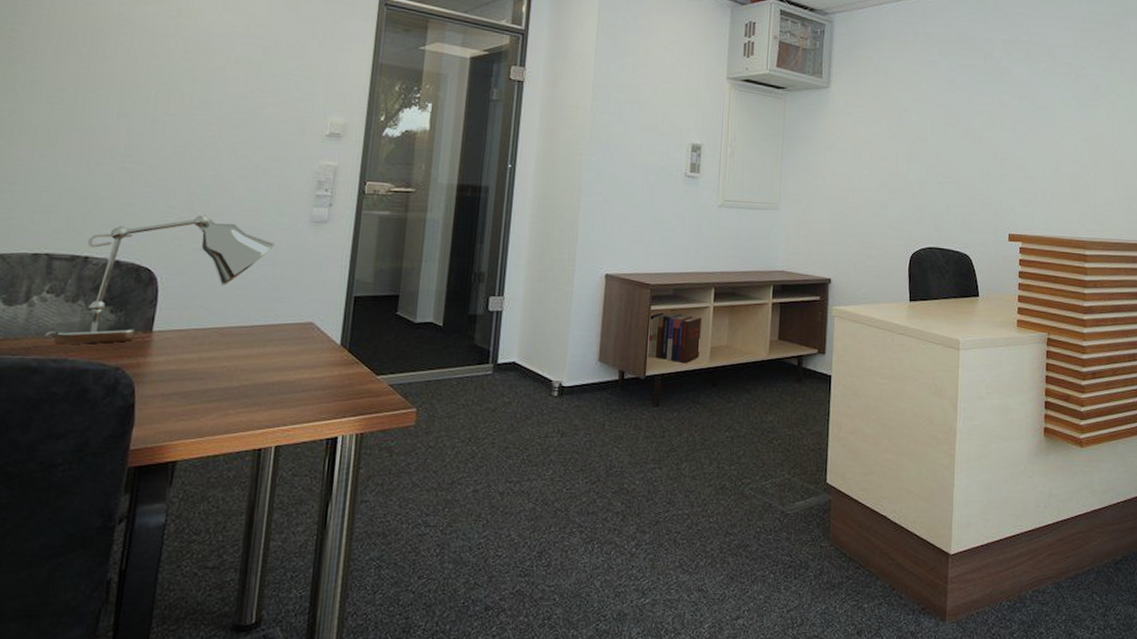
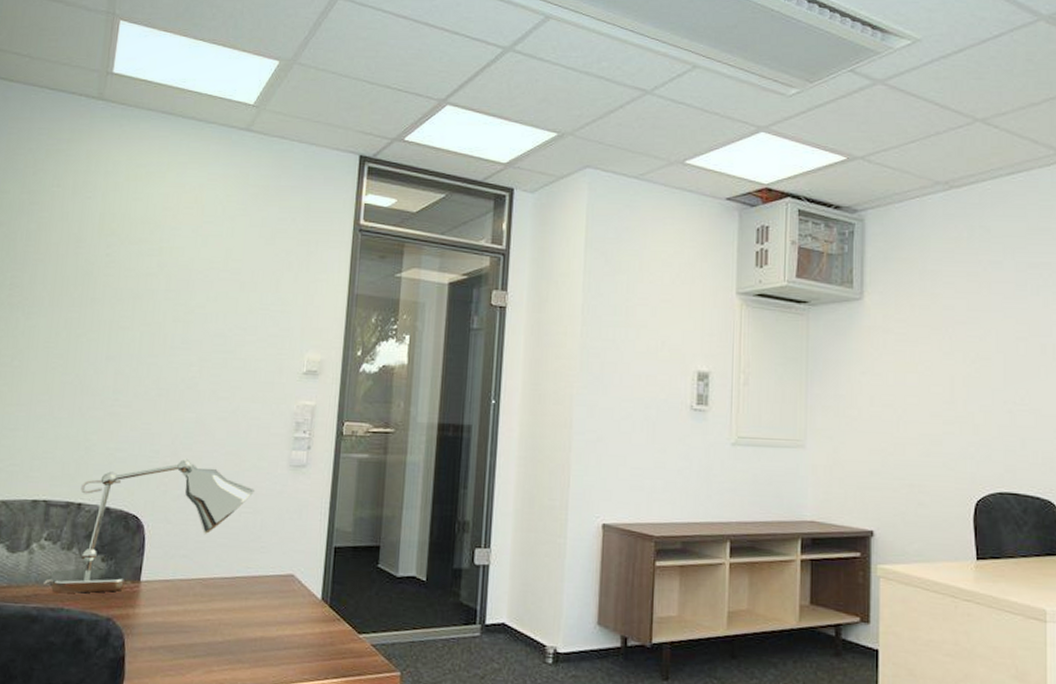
books: present [648,312,702,363] -> none [654,569,716,629]

